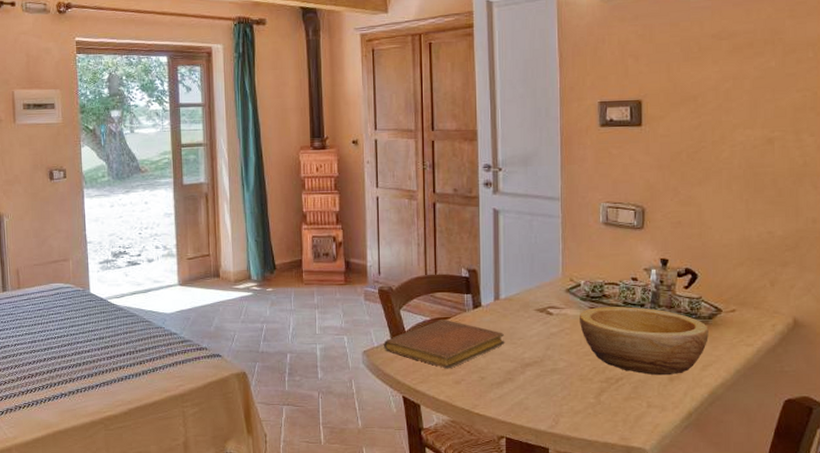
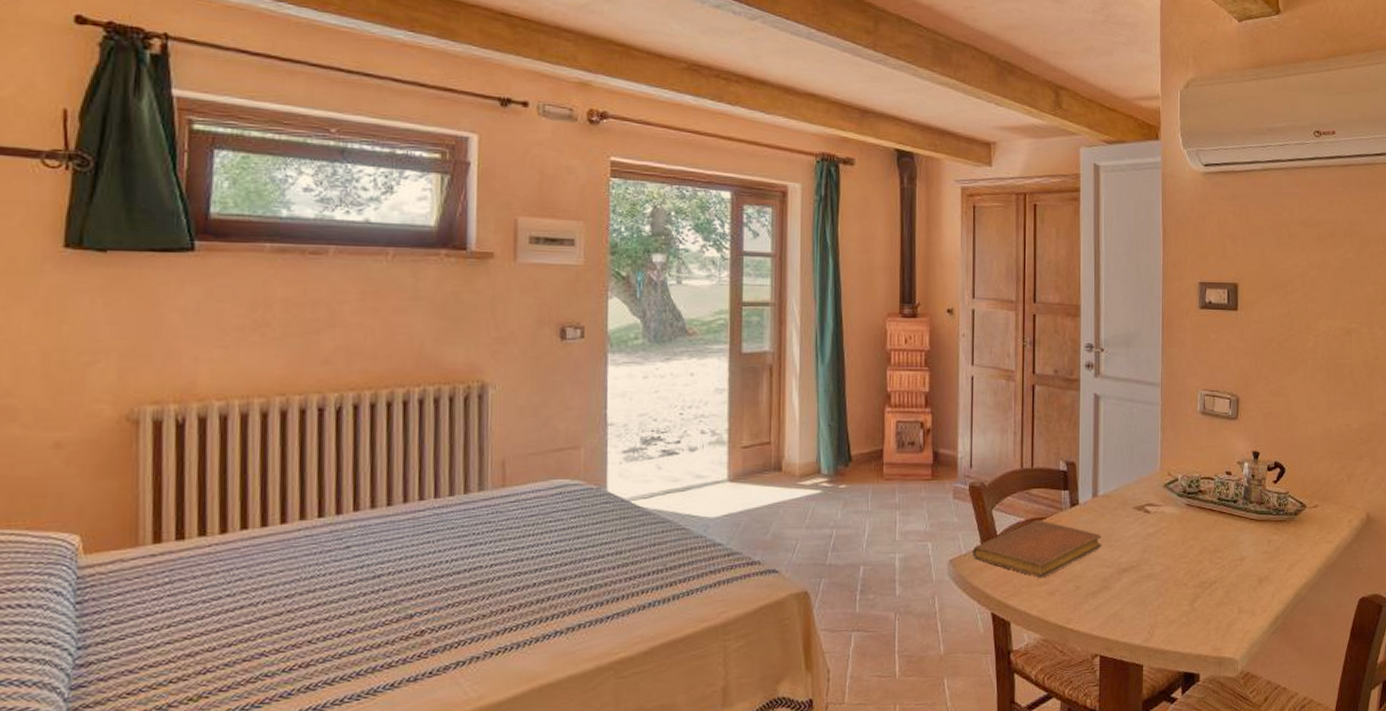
bowl: present [580,306,709,376] -> none [1176,503,1294,578]

